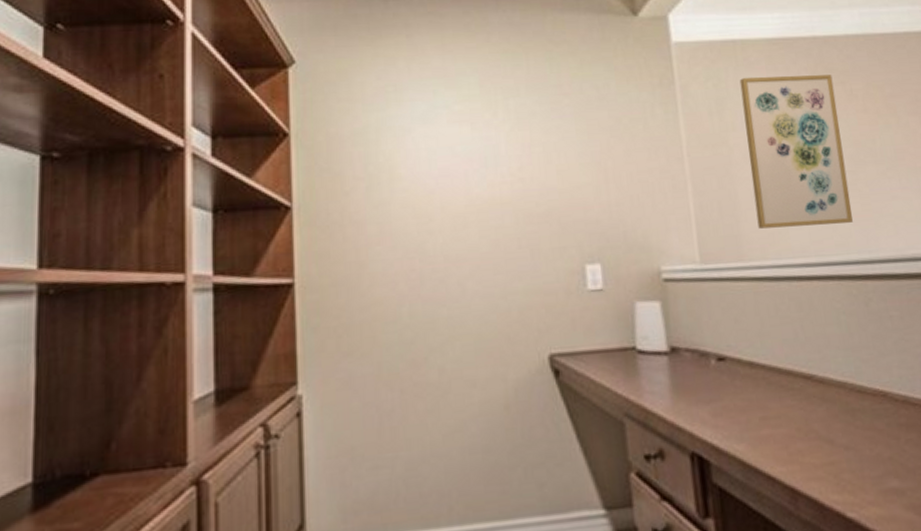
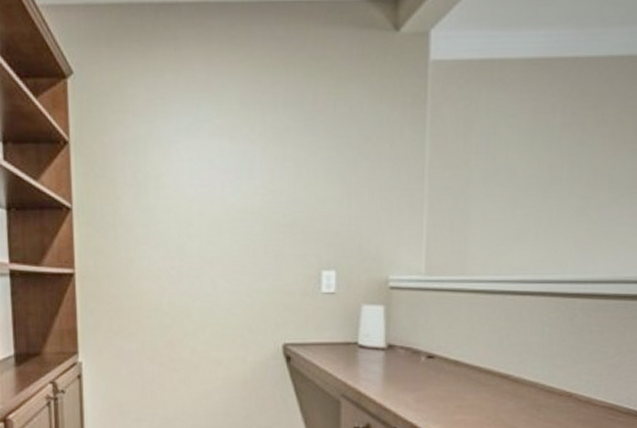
wall art: present [739,75,853,229] -> none [484,98,586,247]

